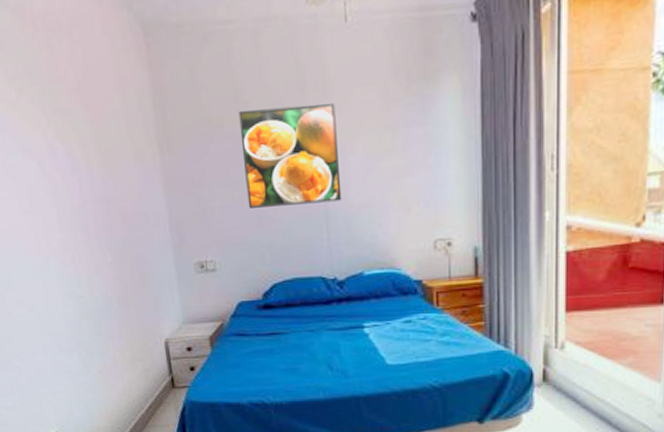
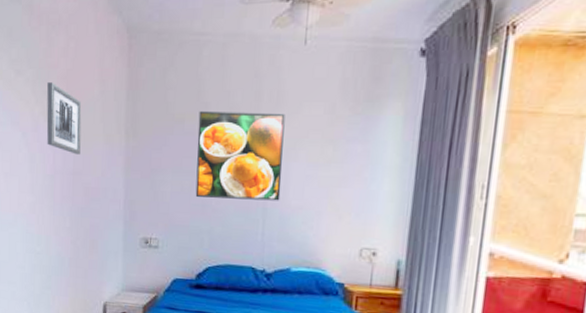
wall art: none [57,98,110,179] -> present [46,82,82,155]

